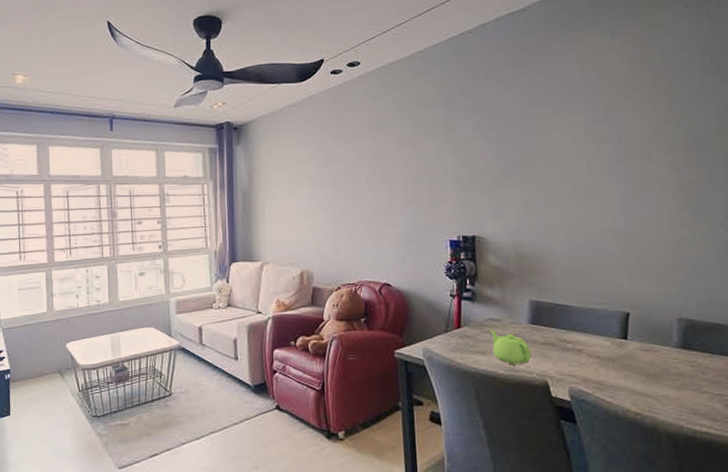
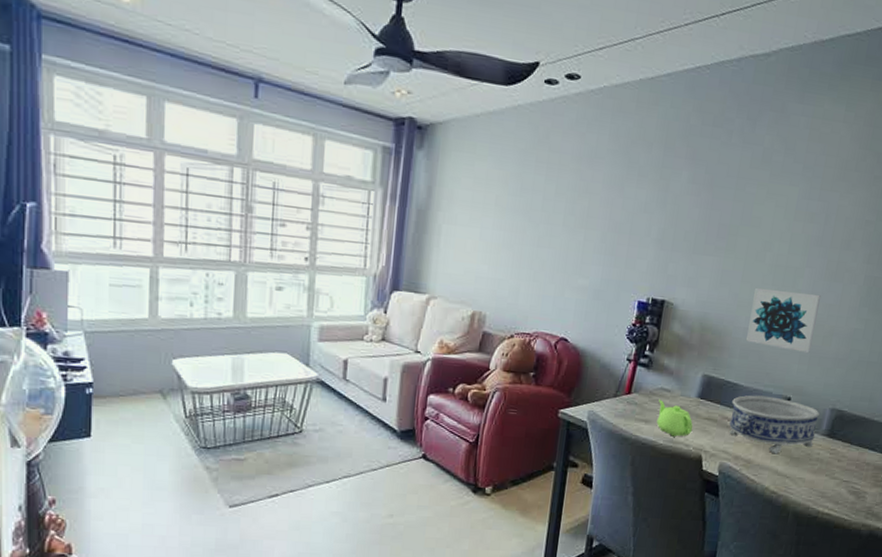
wall art: none [563,207,638,266] -> present [746,287,821,354]
decorative bowl: none [566,313,668,373] -> present [729,395,820,455]

